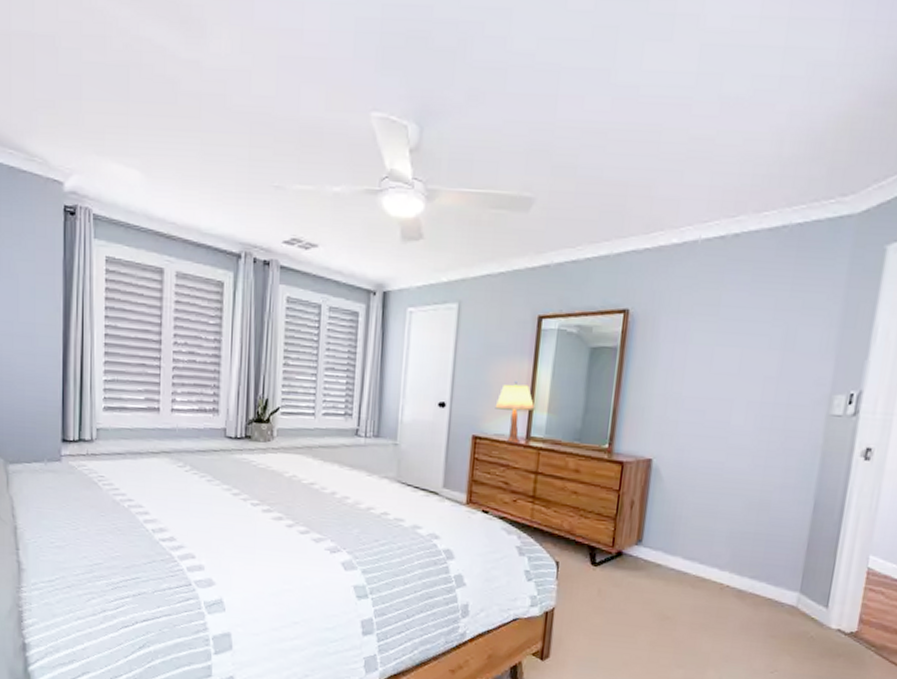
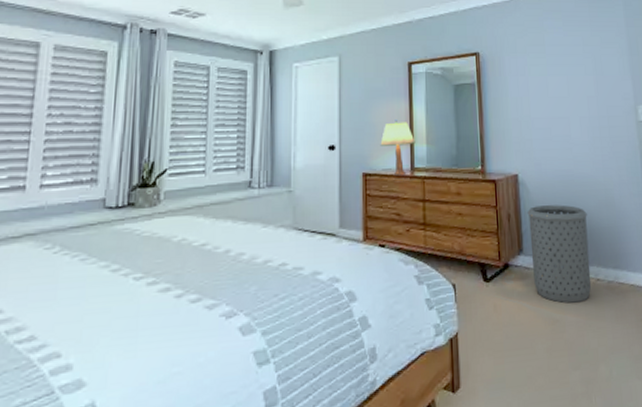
laundry basket: none [648,497,731,605] -> present [527,205,592,304]

